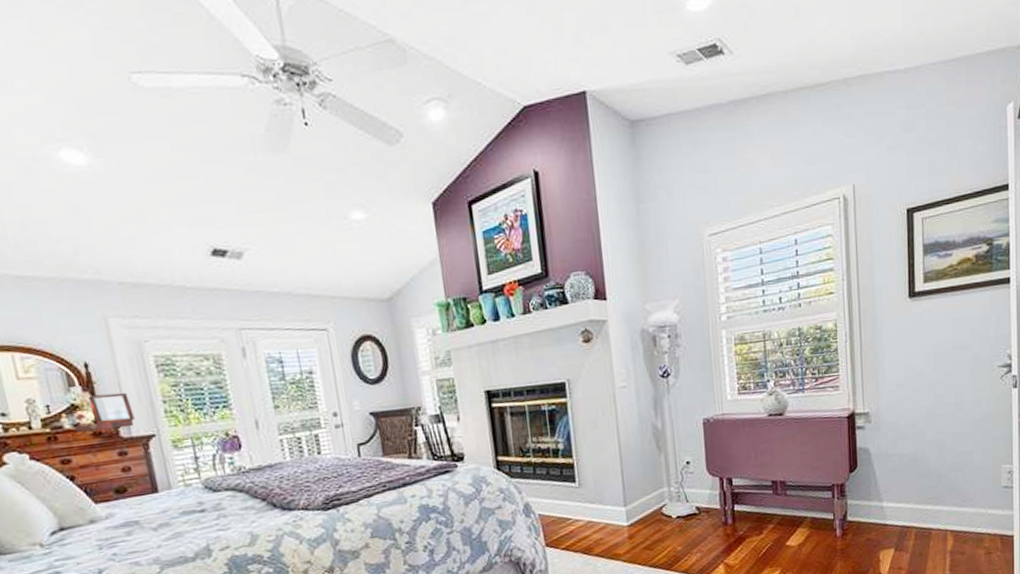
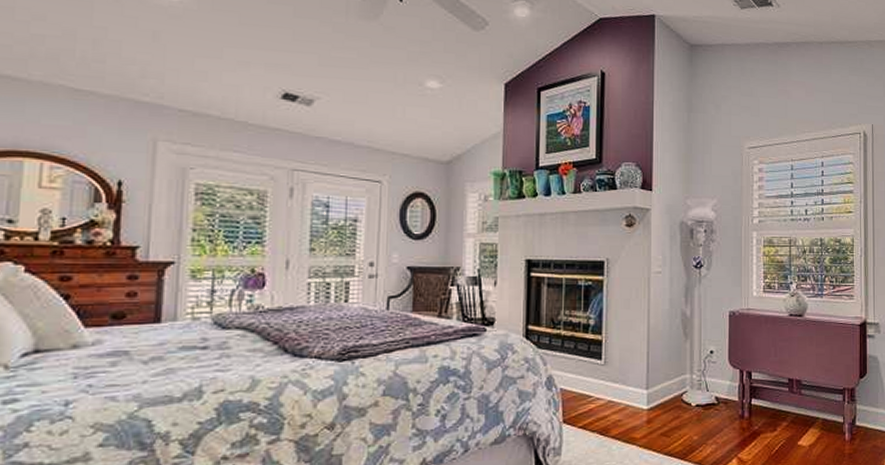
jewelry box: present [74,392,135,432] -> none [87,214,158,251]

